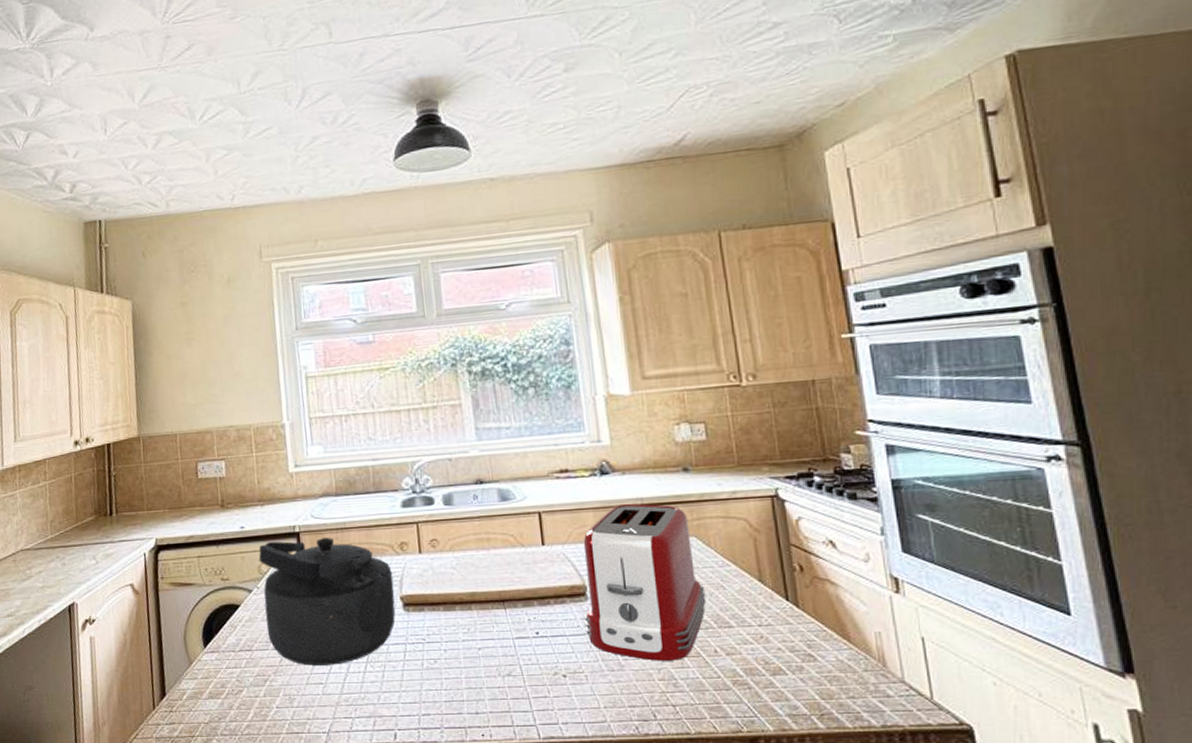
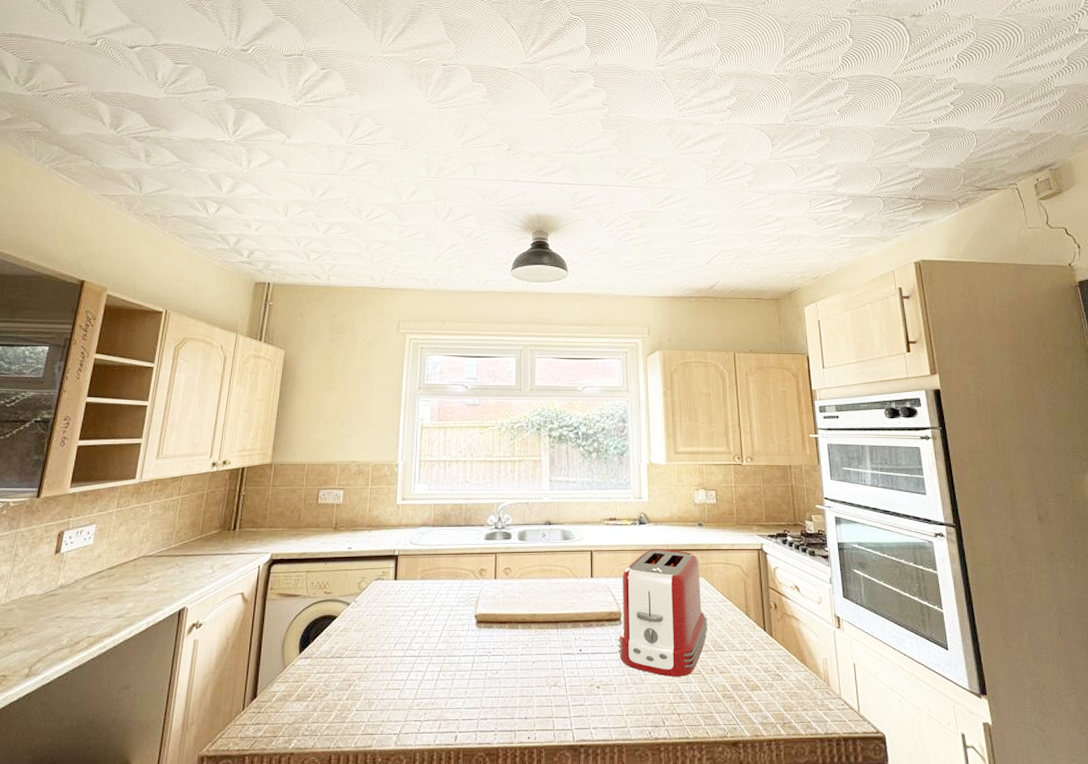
kettle: present [258,537,396,666] -> none [358,560,471,673]

